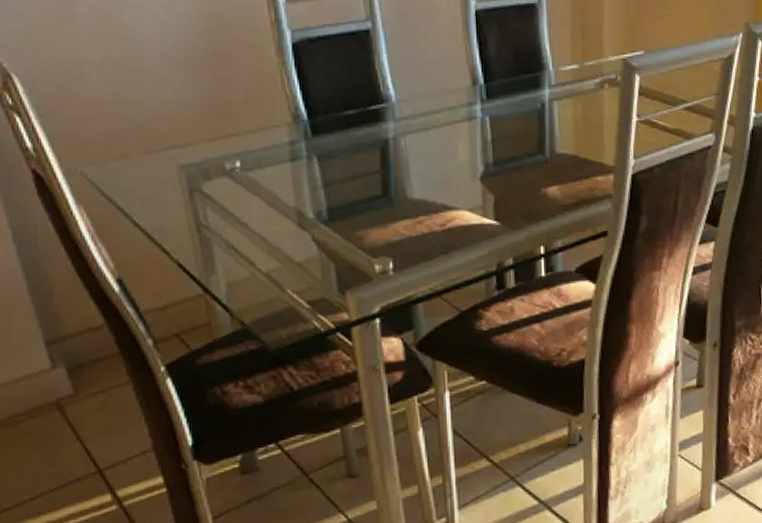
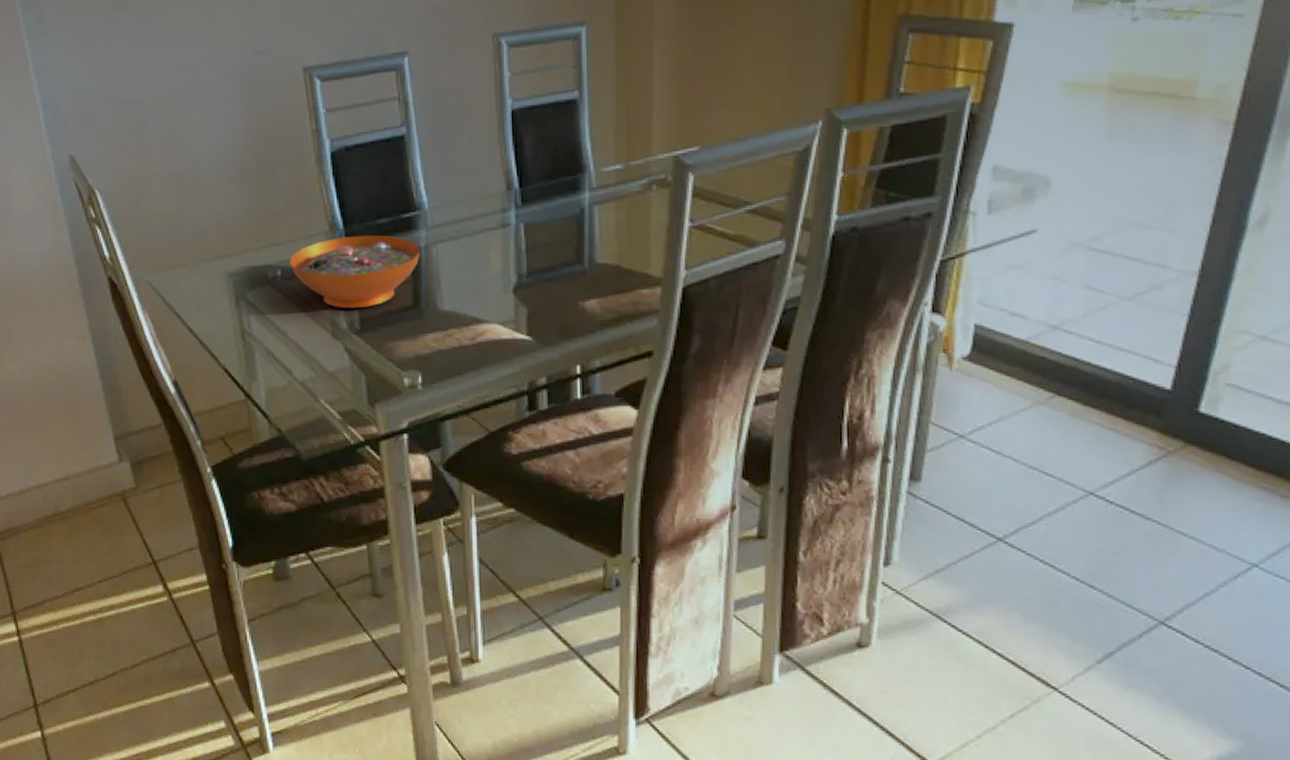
decorative bowl: none [249,126,388,199] -> present [289,235,420,309]

